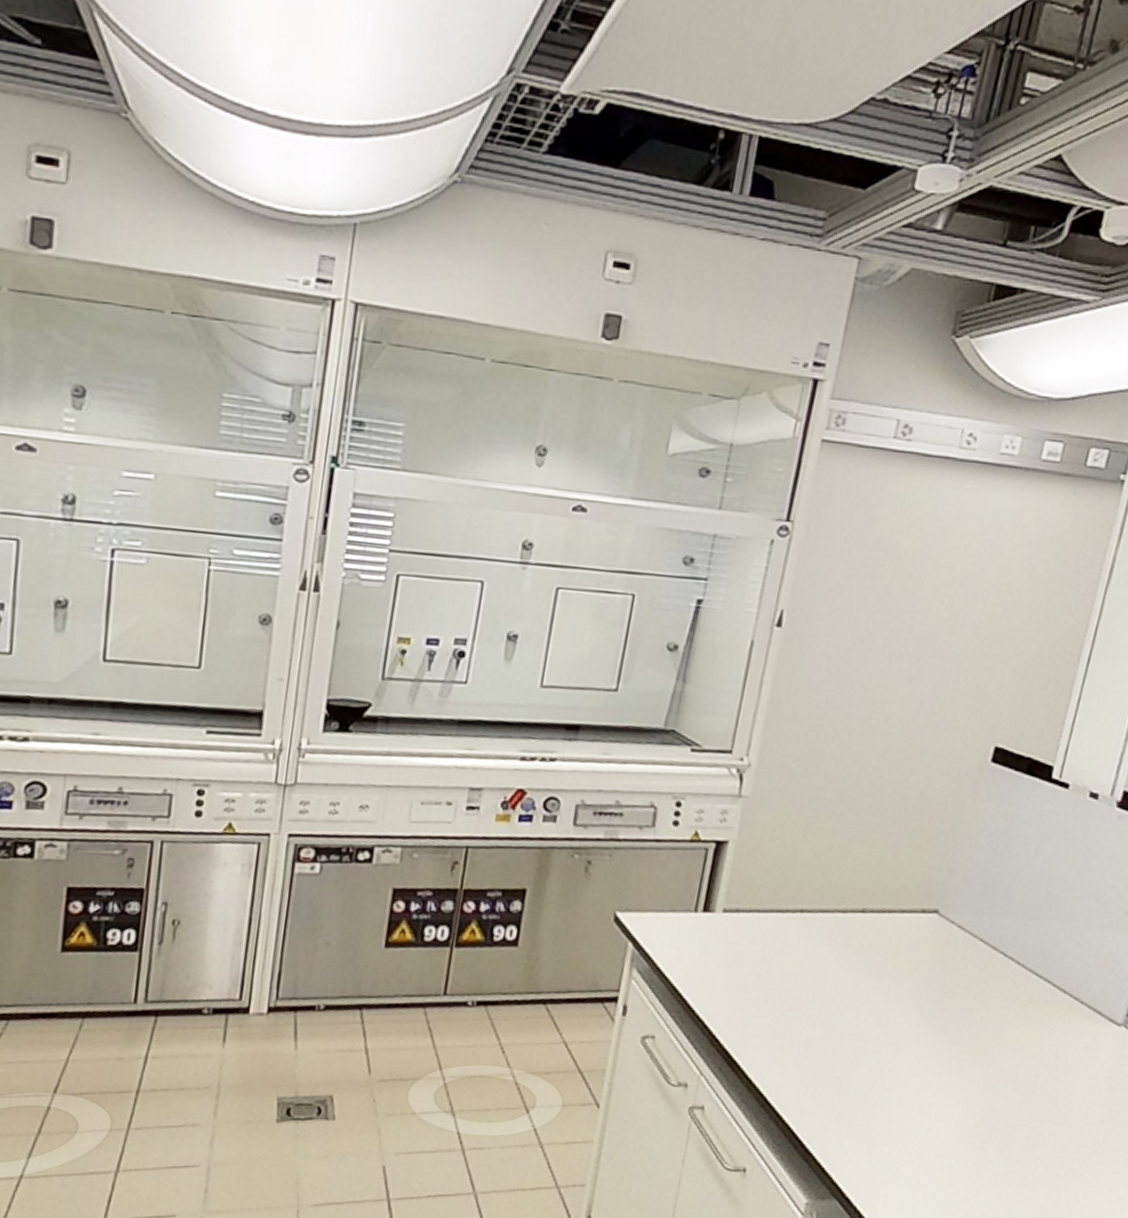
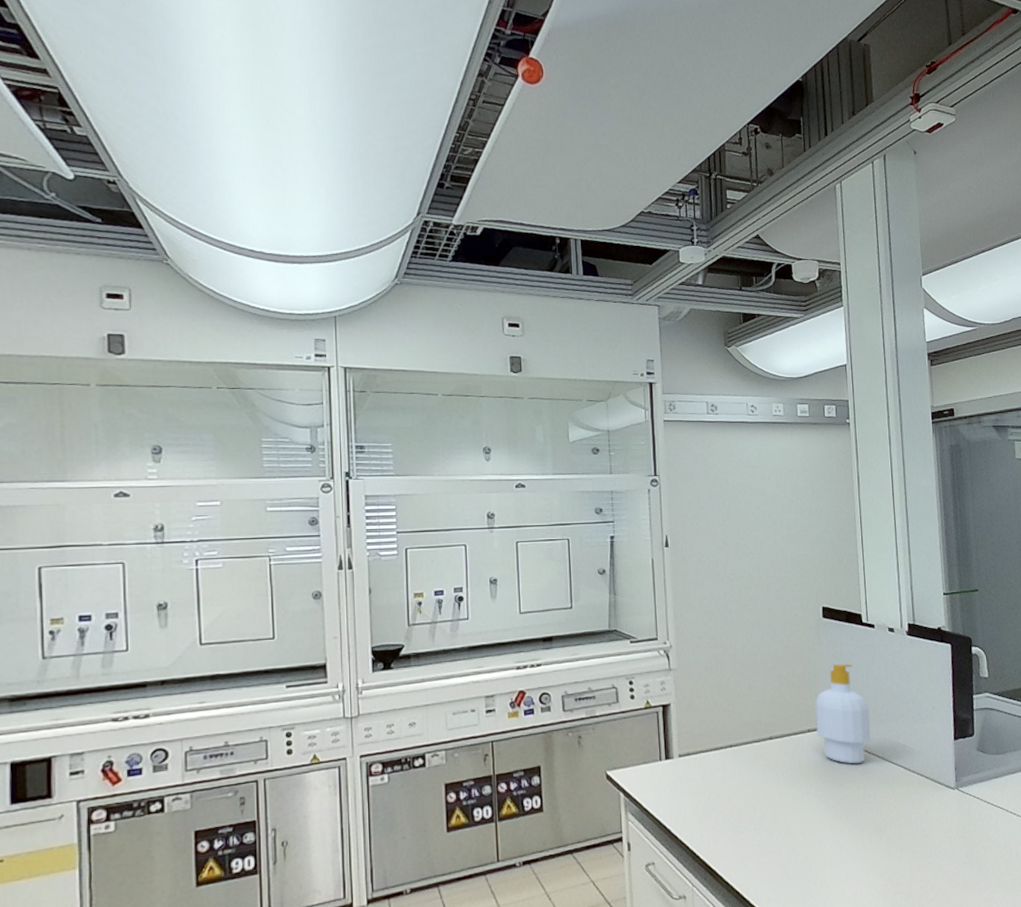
soap bottle: none [934,828,1025,967] -> present [815,663,871,764]

